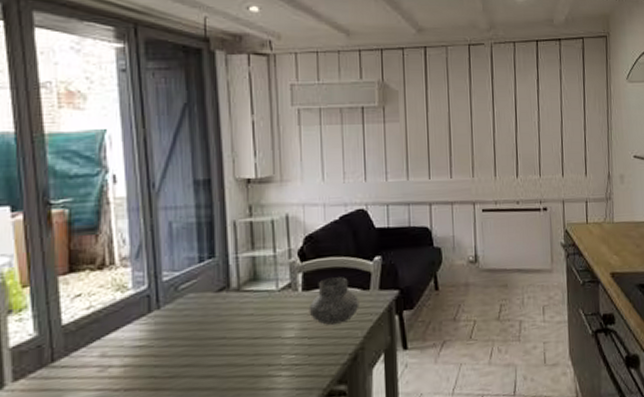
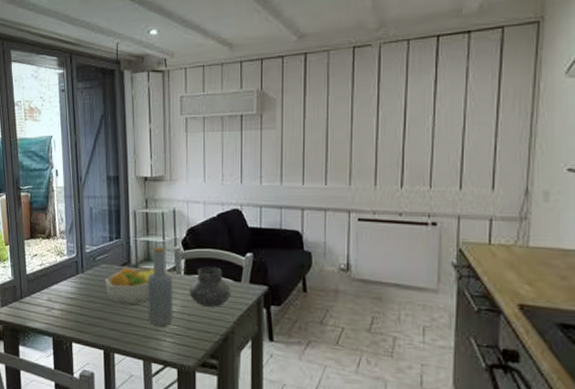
fruit bowl: none [192,289,285,341] -> present [104,267,171,304]
bottle: none [254,261,290,360] -> present [147,246,173,327]

